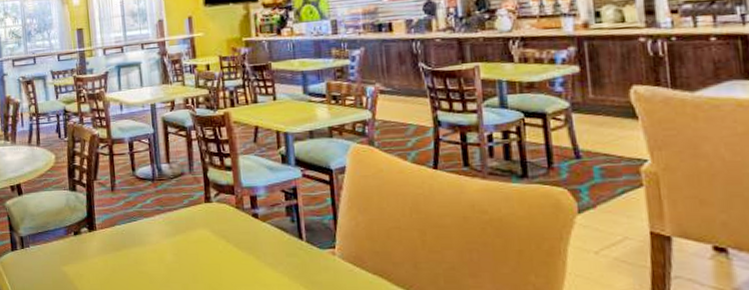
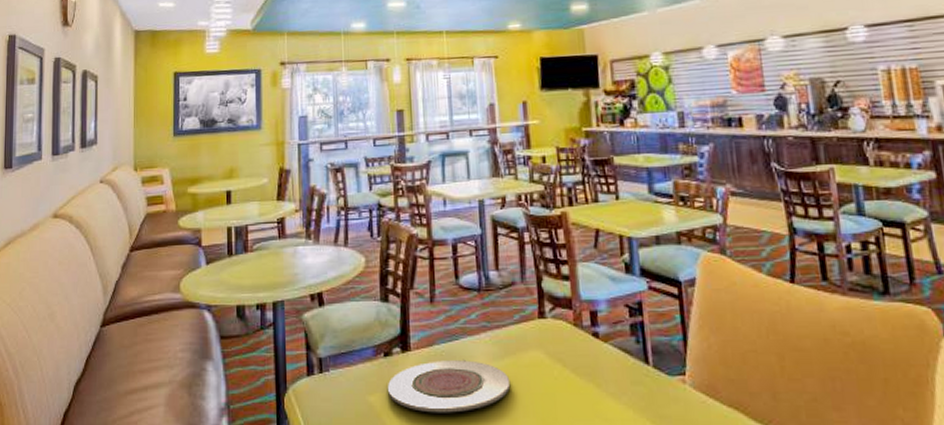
plate: none [77,237,182,280] -> present [387,360,511,413]

